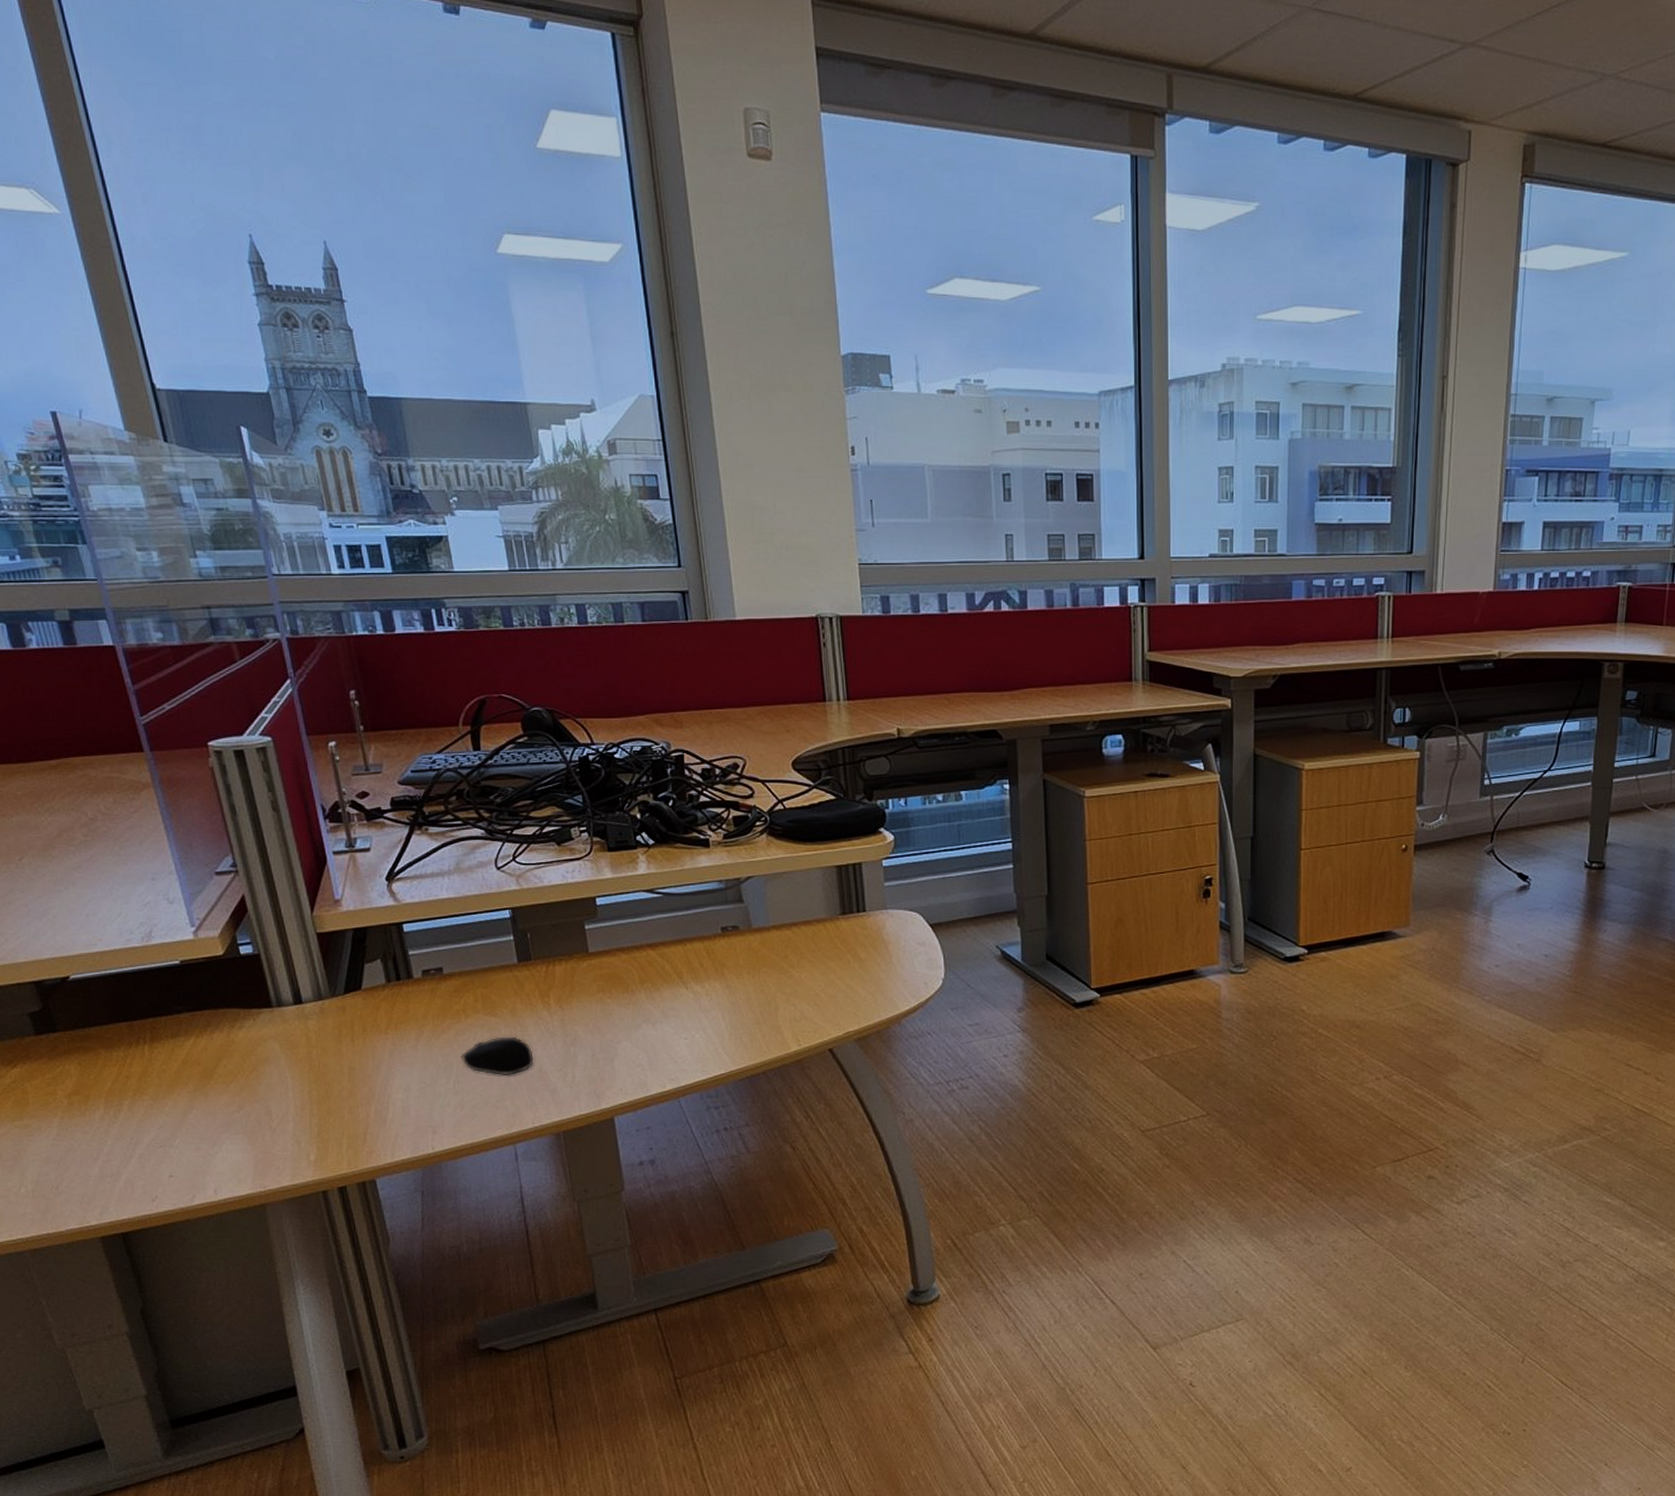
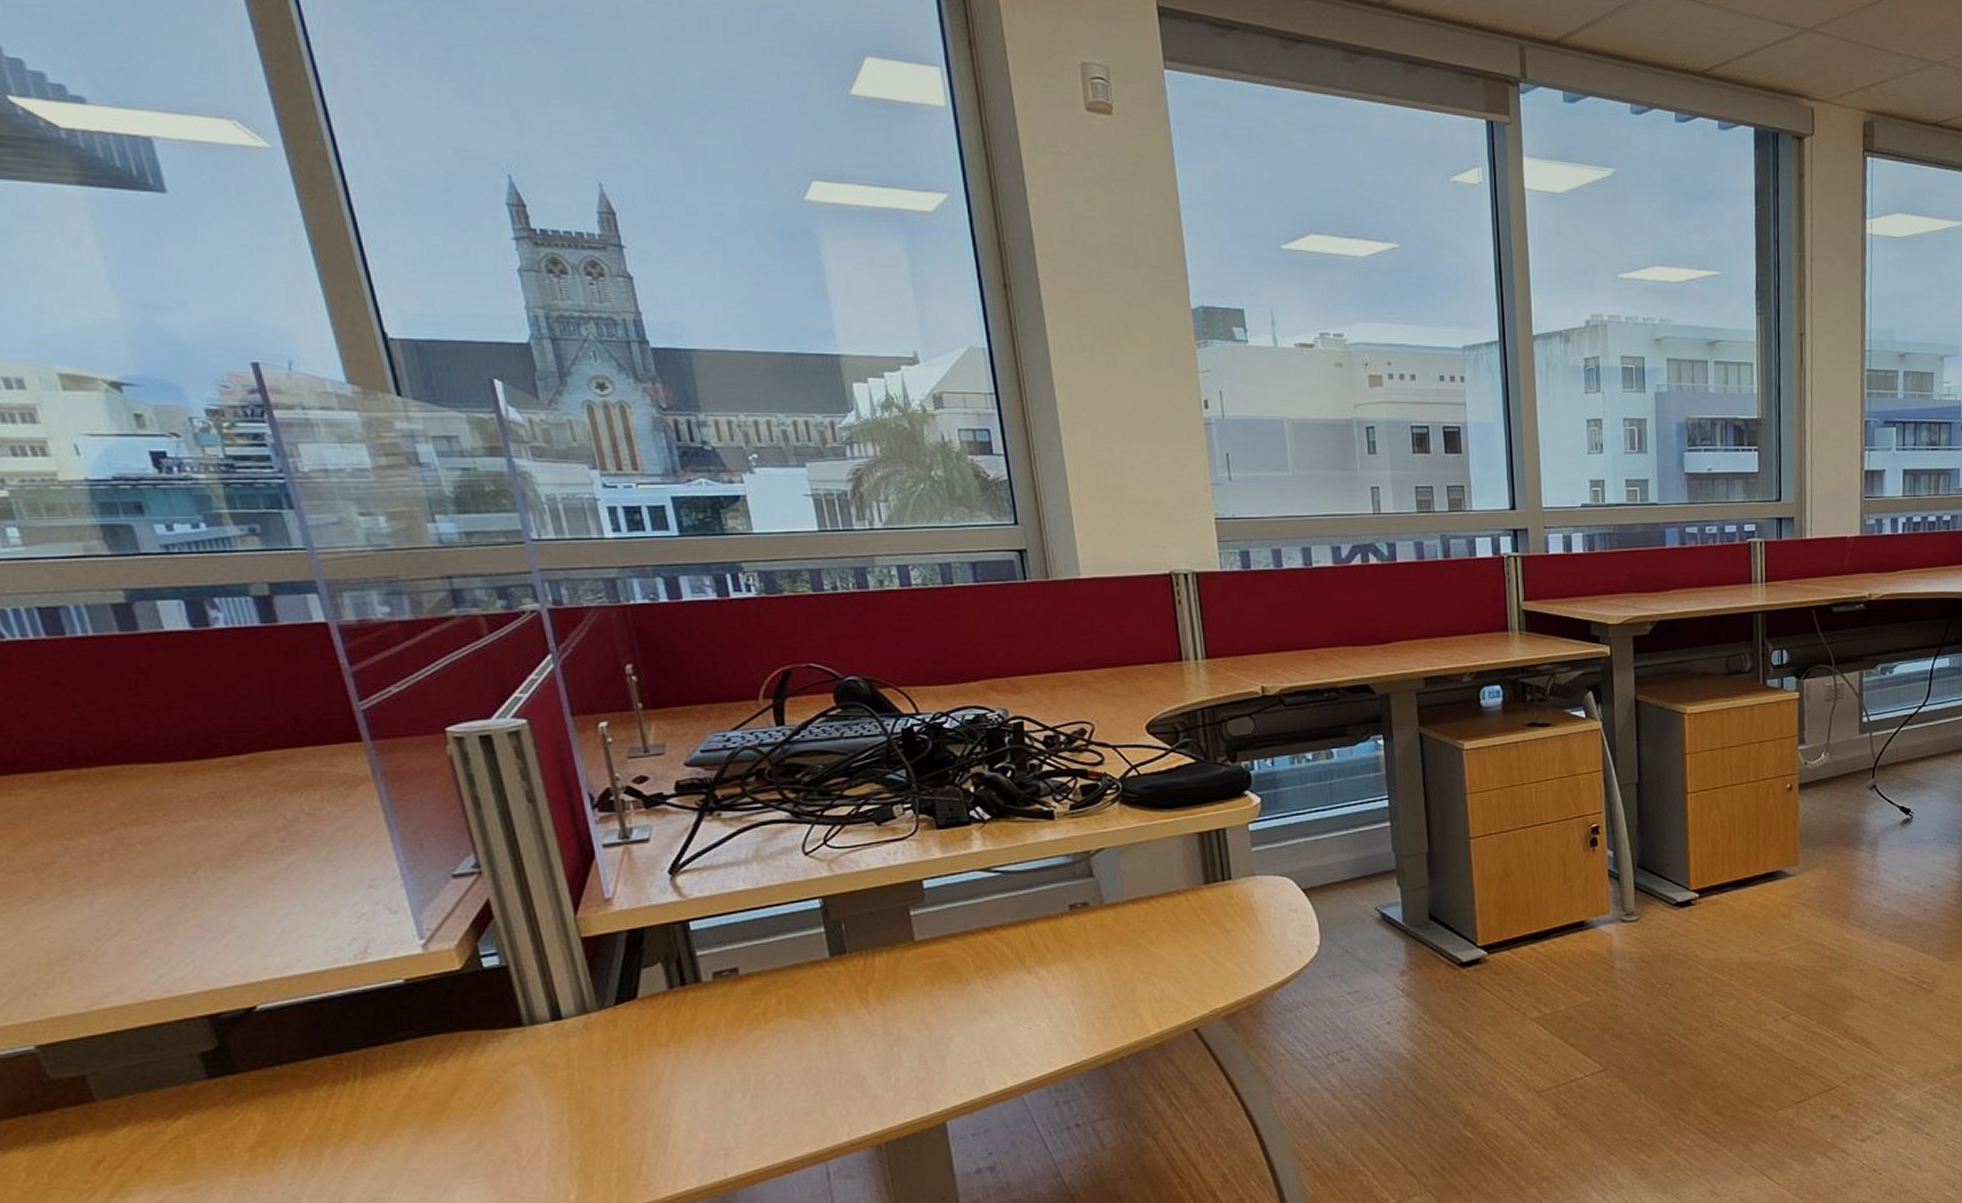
computer mouse: present [461,1036,534,1075] -> none [760,1039,850,1085]

